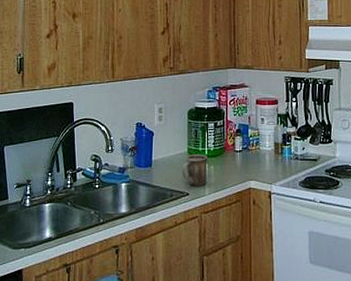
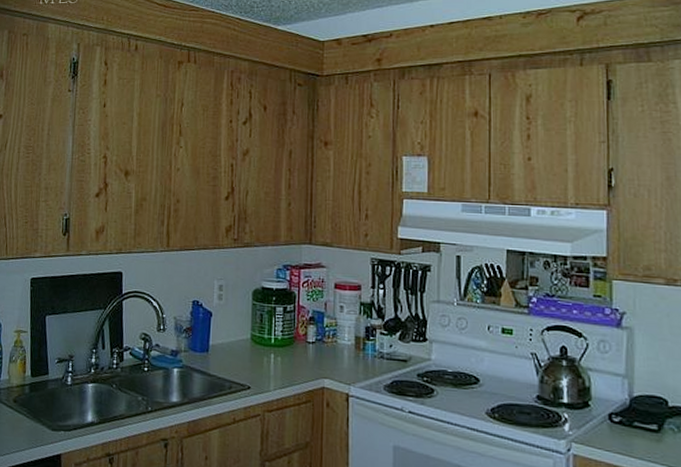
mug: present [181,154,208,186] -> none [242,342,274,380]

